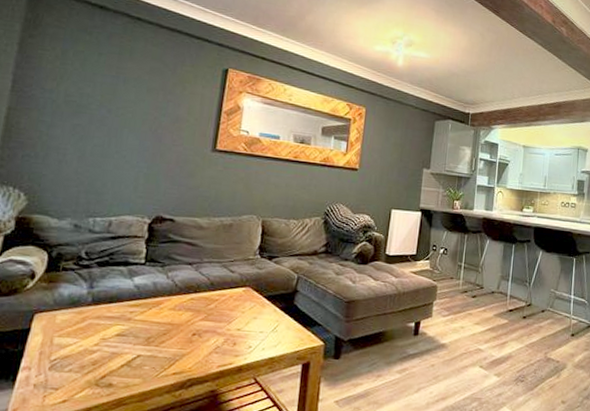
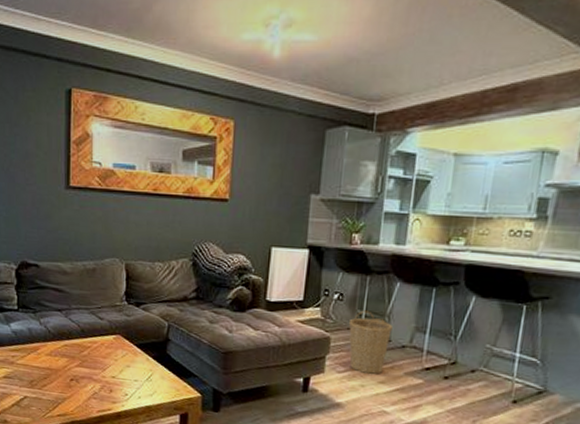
basket: none [451,262,484,317] -> present [348,310,393,374]

